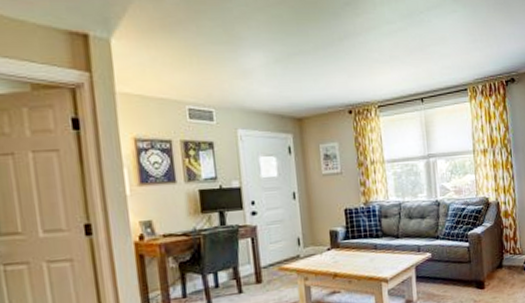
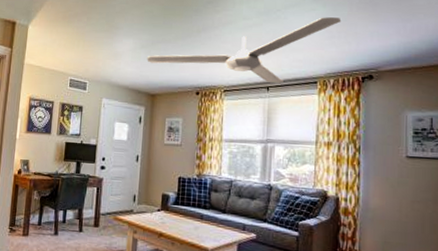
ceiling fan: none [284,19,482,95] -> present [147,17,342,84]

